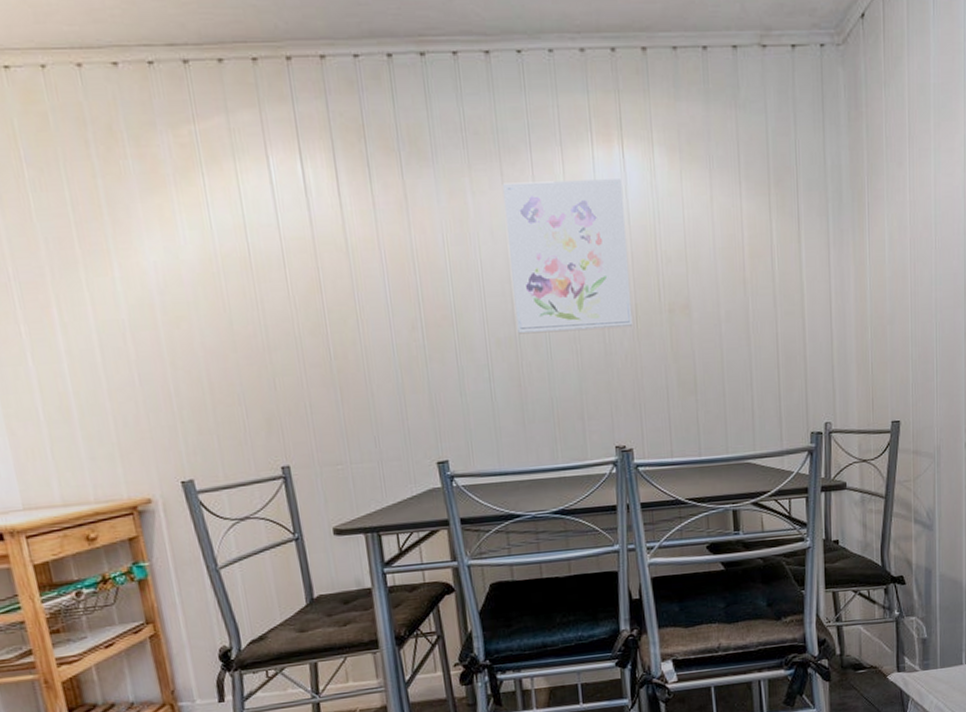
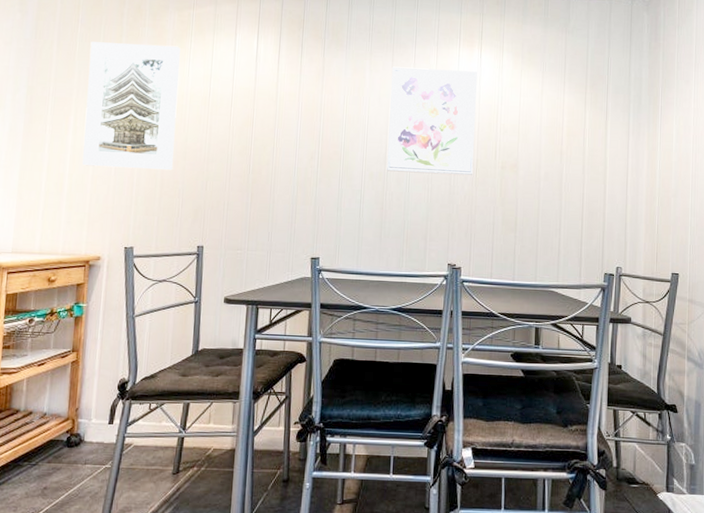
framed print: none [50,184,223,378] -> present [82,42,180,171]

